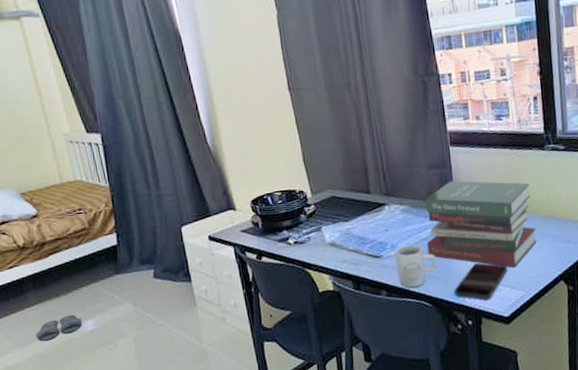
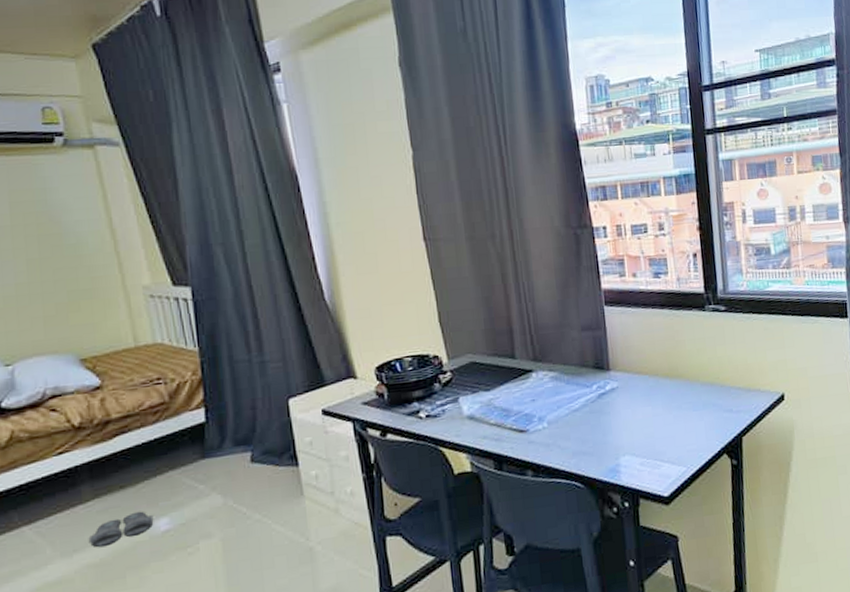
mug: present [395,244,437,288] -> none [543,416,590,467]
books: present [425,180,537,268] -> none [577,344,698,441]
phone: present [454,262,507,299] -> none [609,435,667,477]

